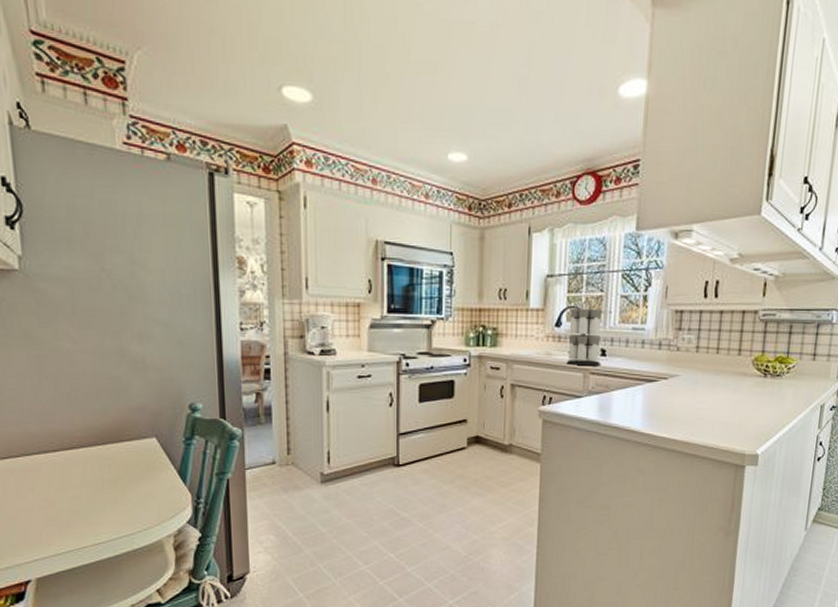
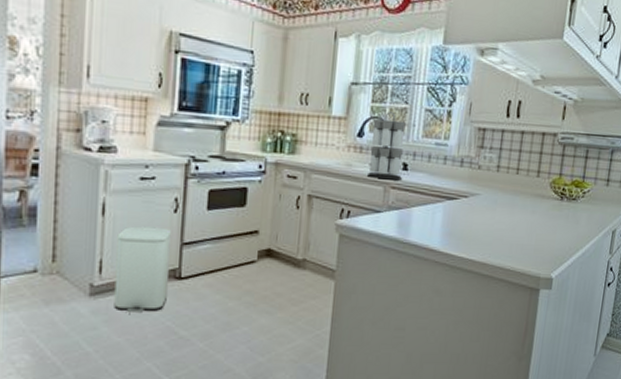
pedal bin: none [341,420,389,498] -> present [114,226,171,314]

